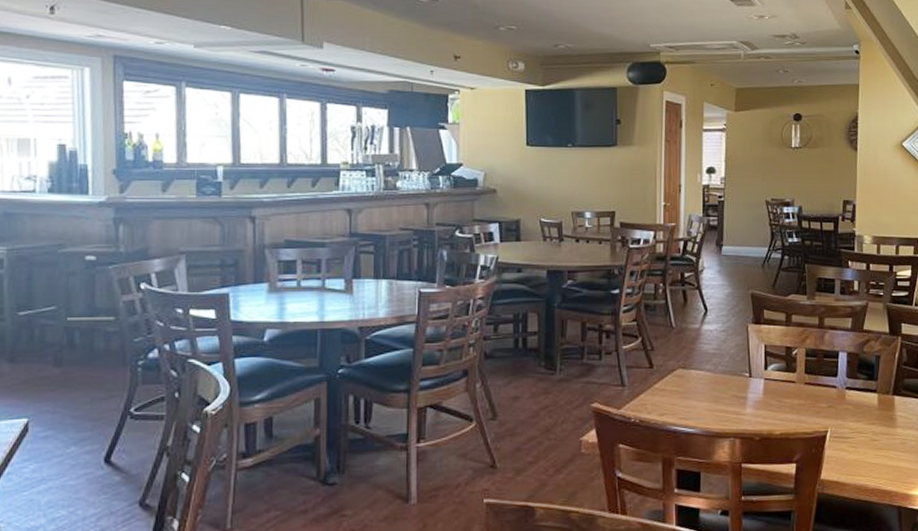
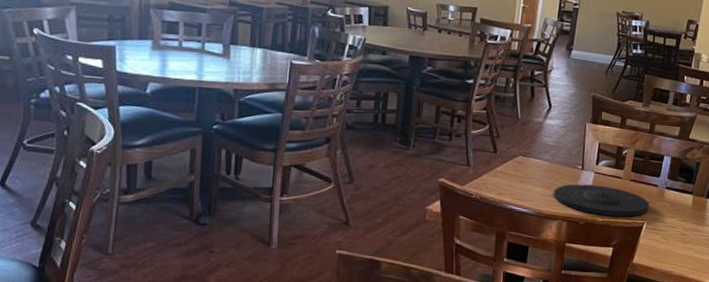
plate: none [722,393,830,427] -> present [553,184,649,217]

